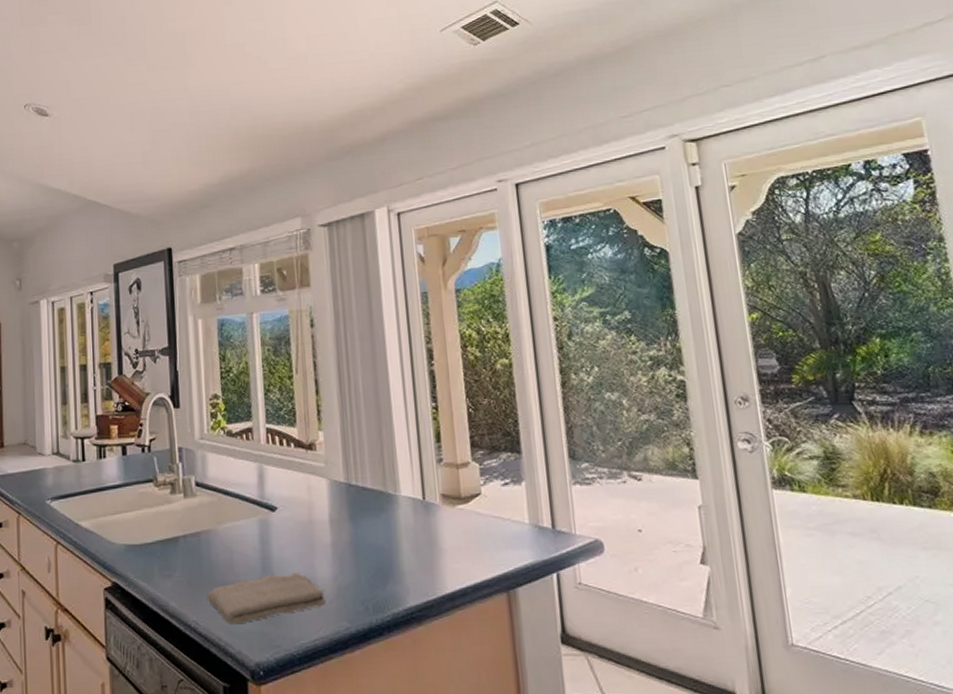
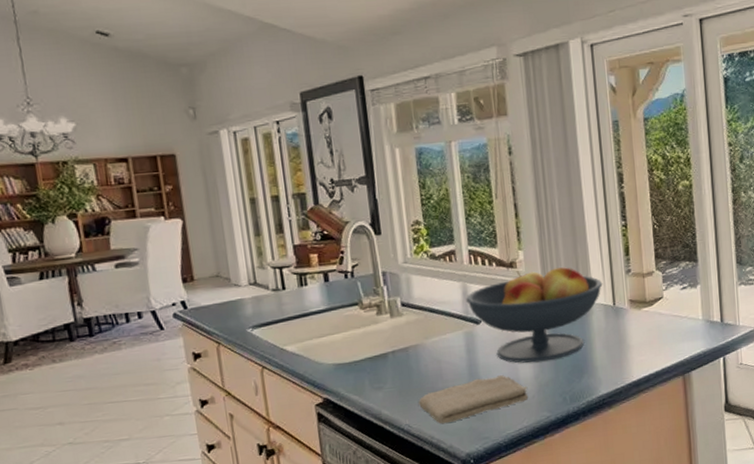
fruit bowl: none [262,452,411,561] -> present [466,267,603,363]

